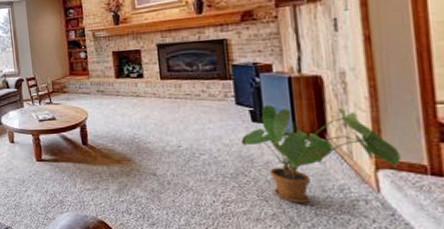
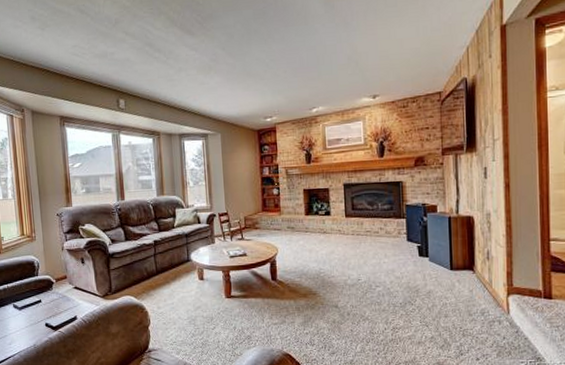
house plant: present [240,105,402,204] -> none [409,241,526,327]

